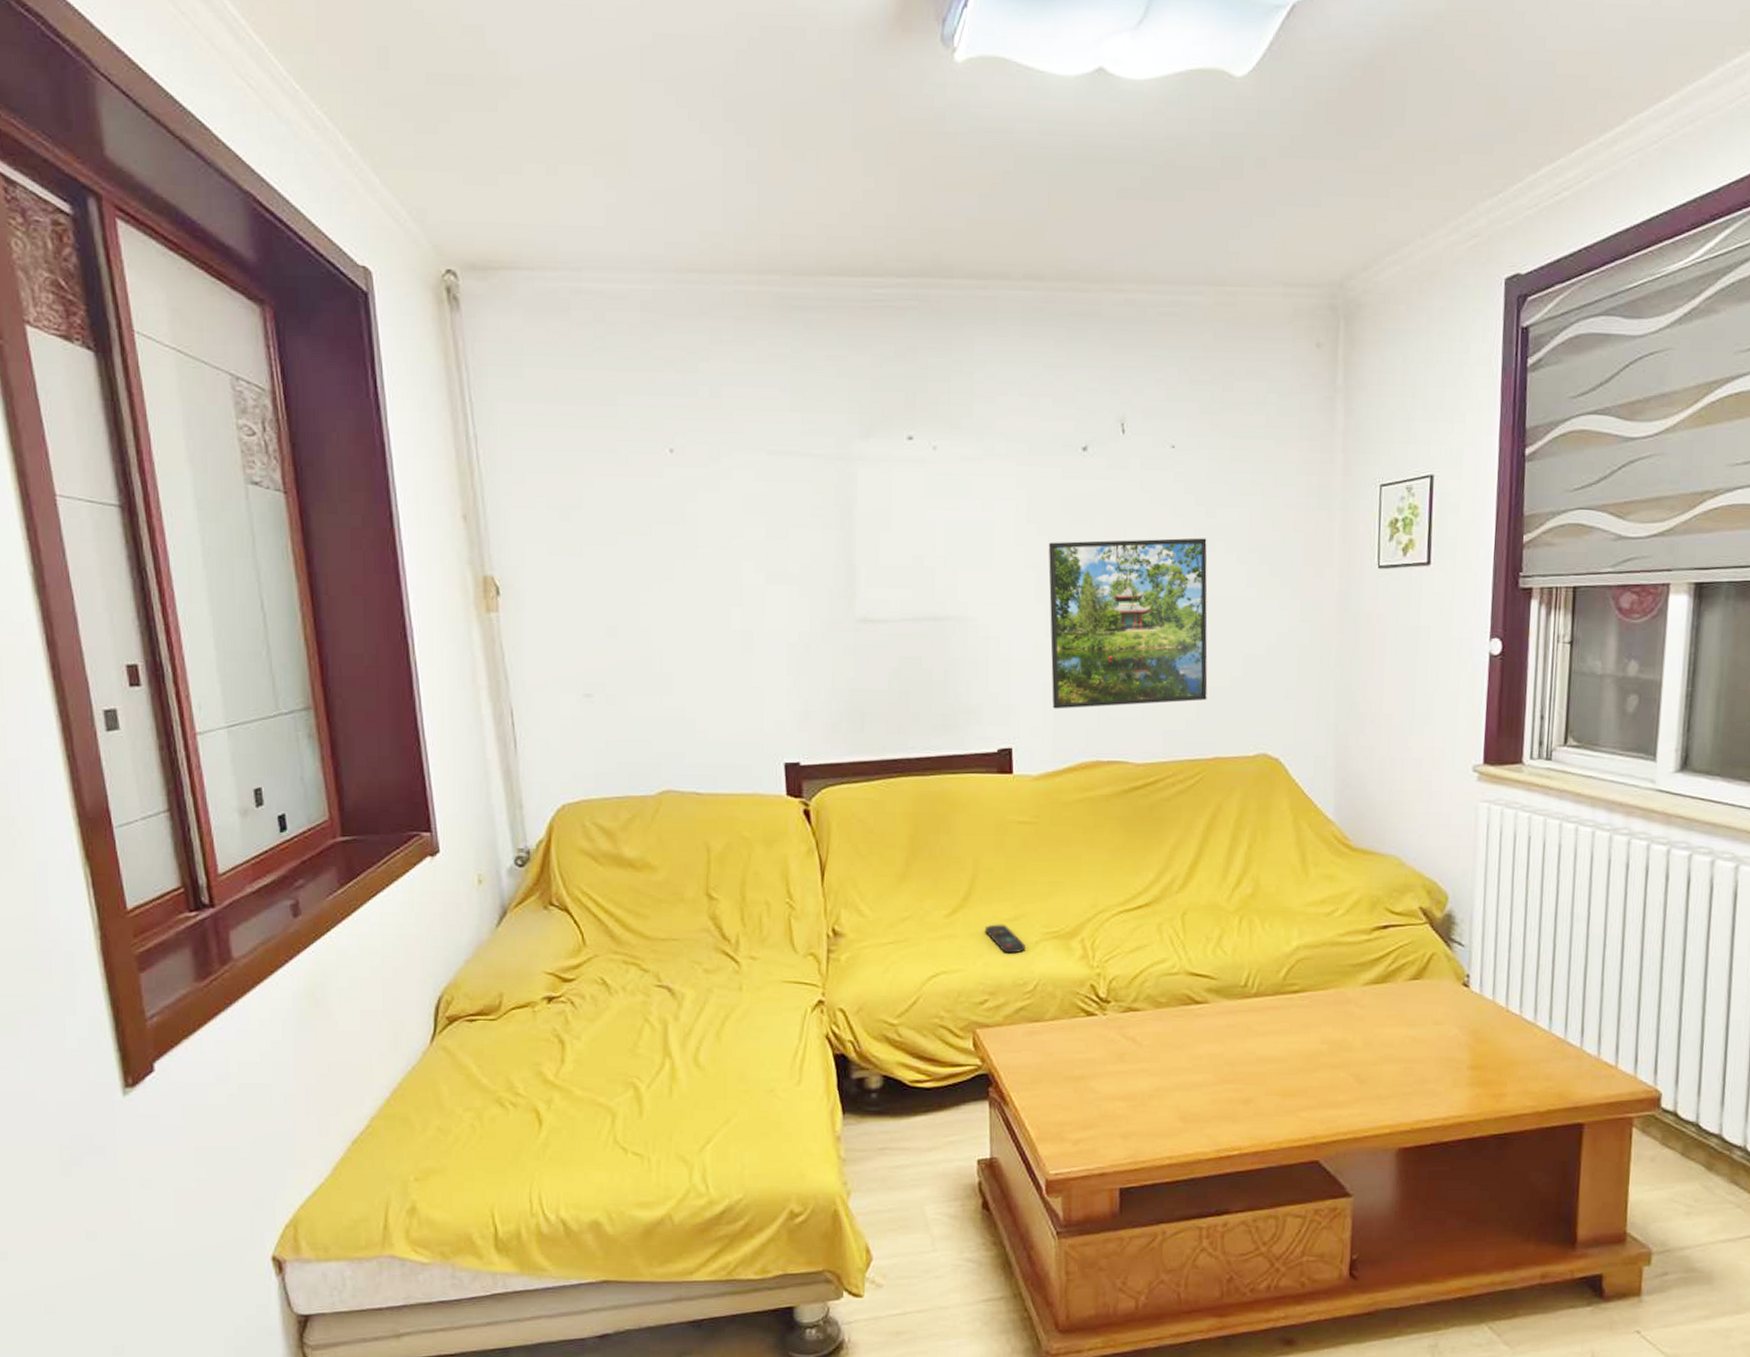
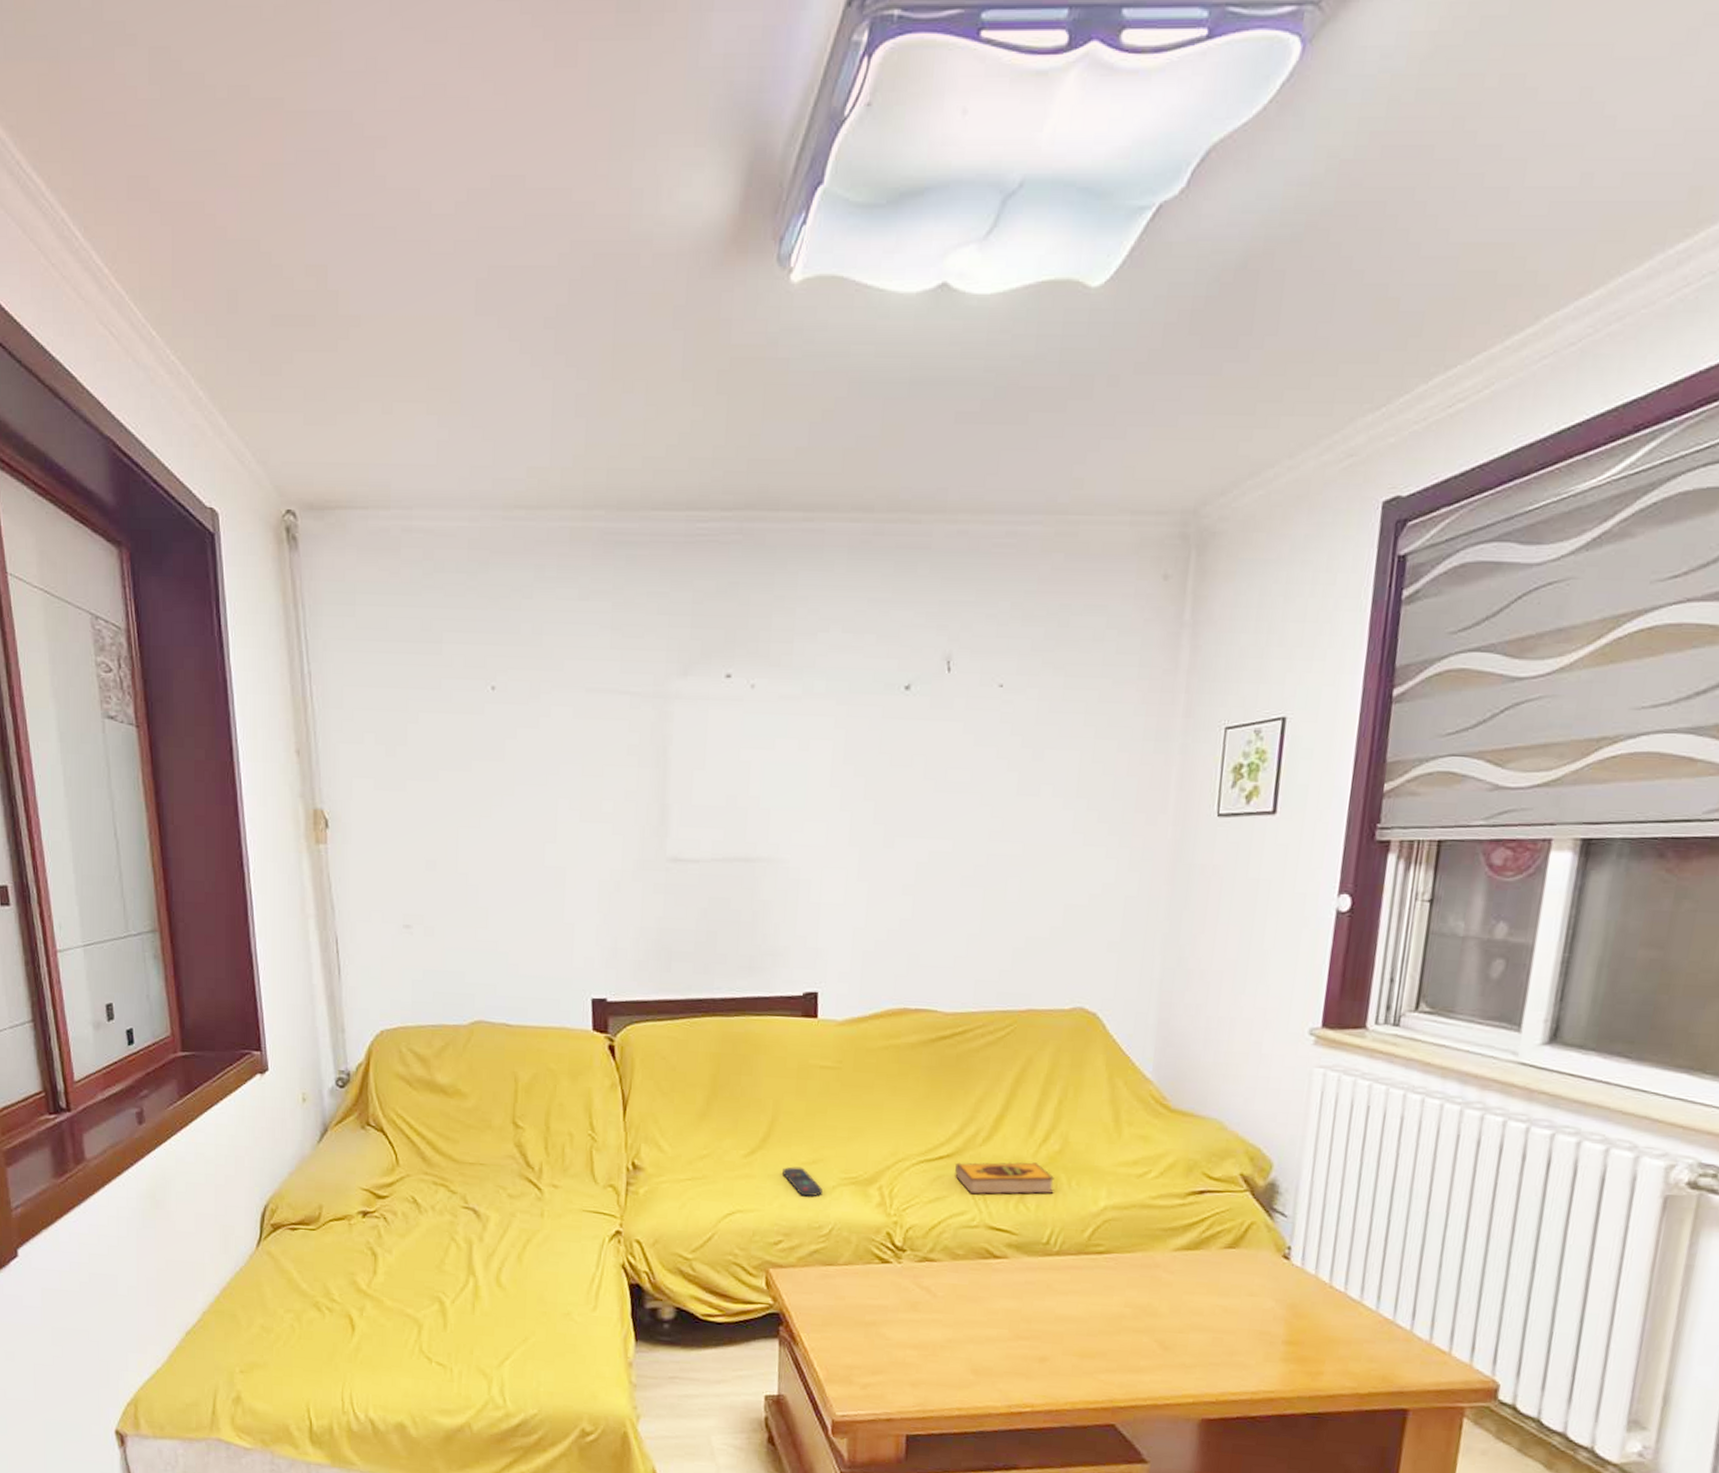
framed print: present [1048,537,1208,709] -> none [861,781,1032,955]
hardback book: none [1154,906,1249,942] -> present [955,1161,1054,1195]

